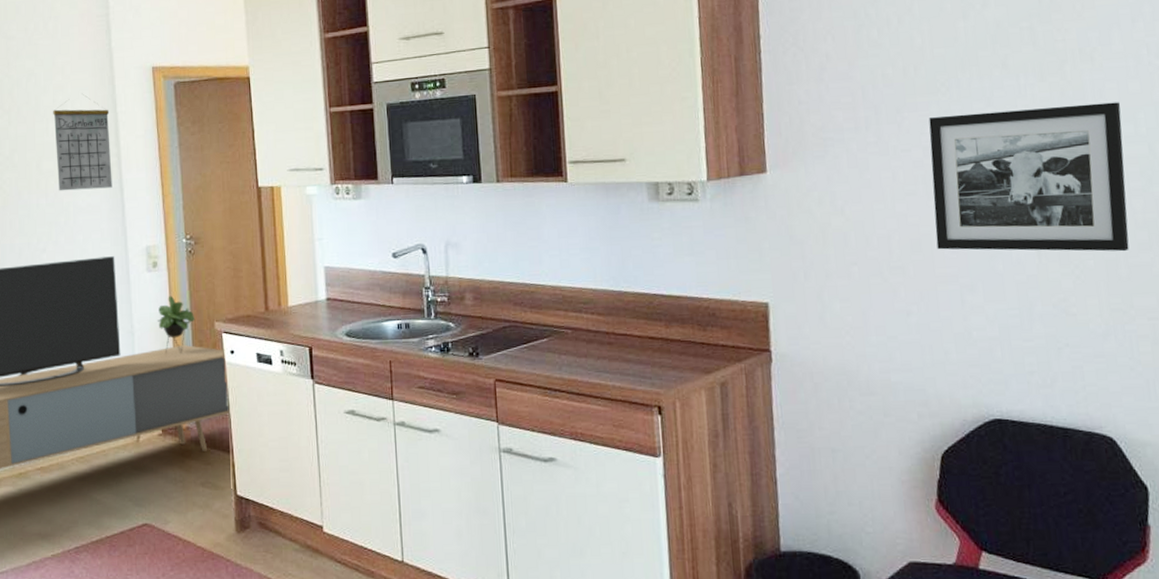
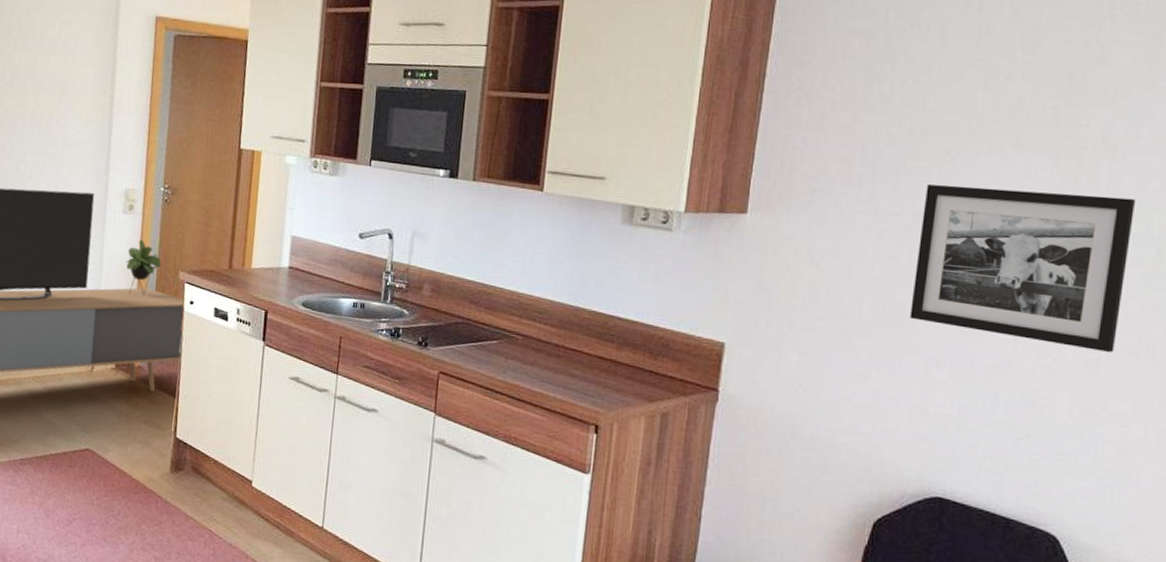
calendar: present [53,93,112,191] -> none [51,32,110,128]

